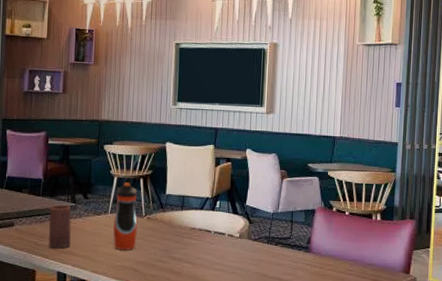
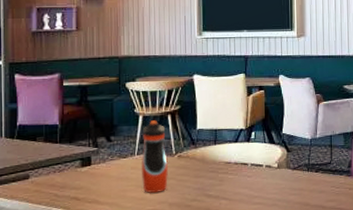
candle: present [48,205,72,249] -> none [68,150,96,199]

